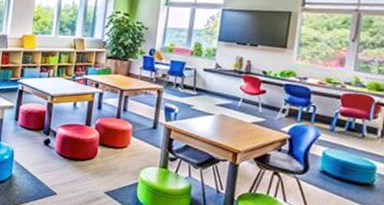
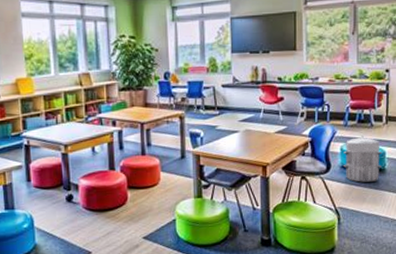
waste bin: none [324,145,372,196] -> present [343,136,382,182]

